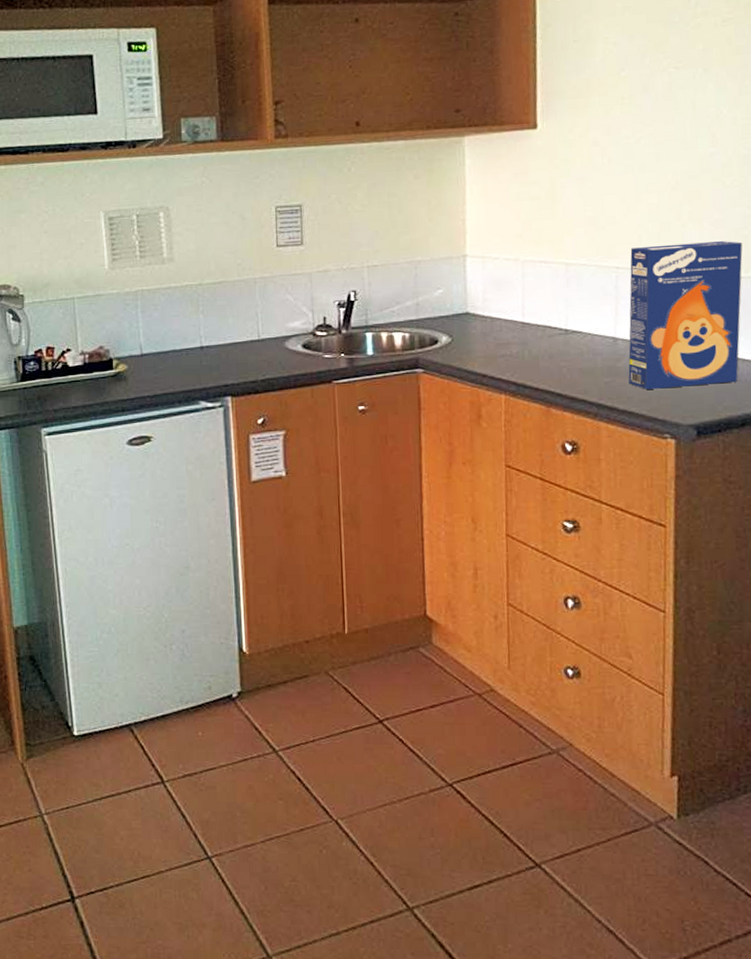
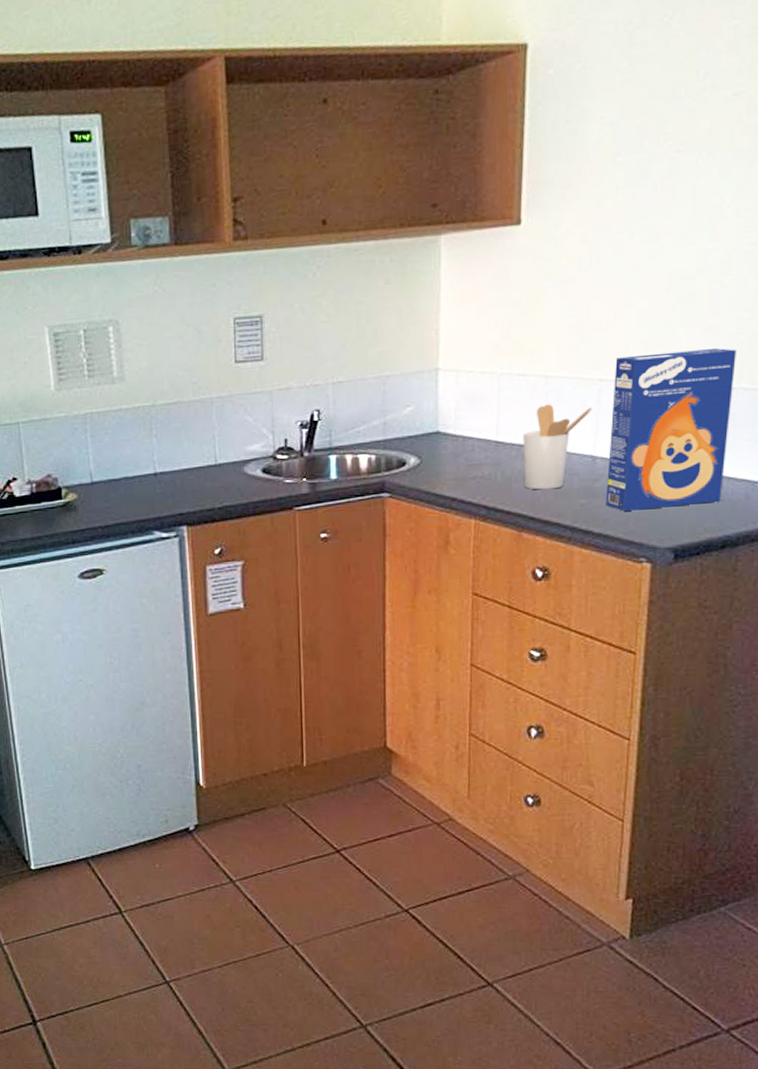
utensil holder: none [547,289,611,368] -> present [523,404,592,490]

